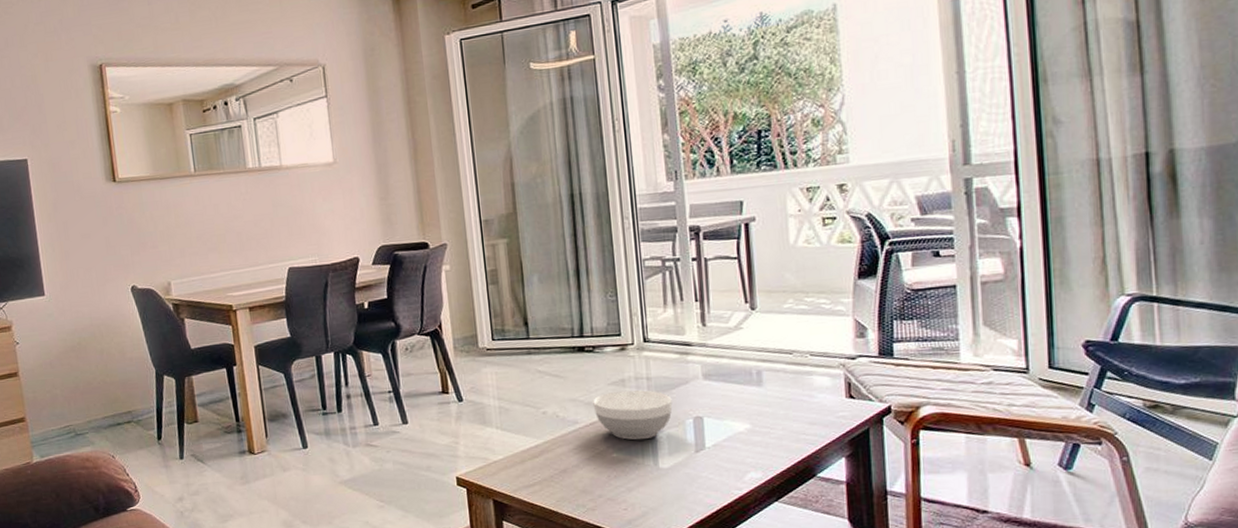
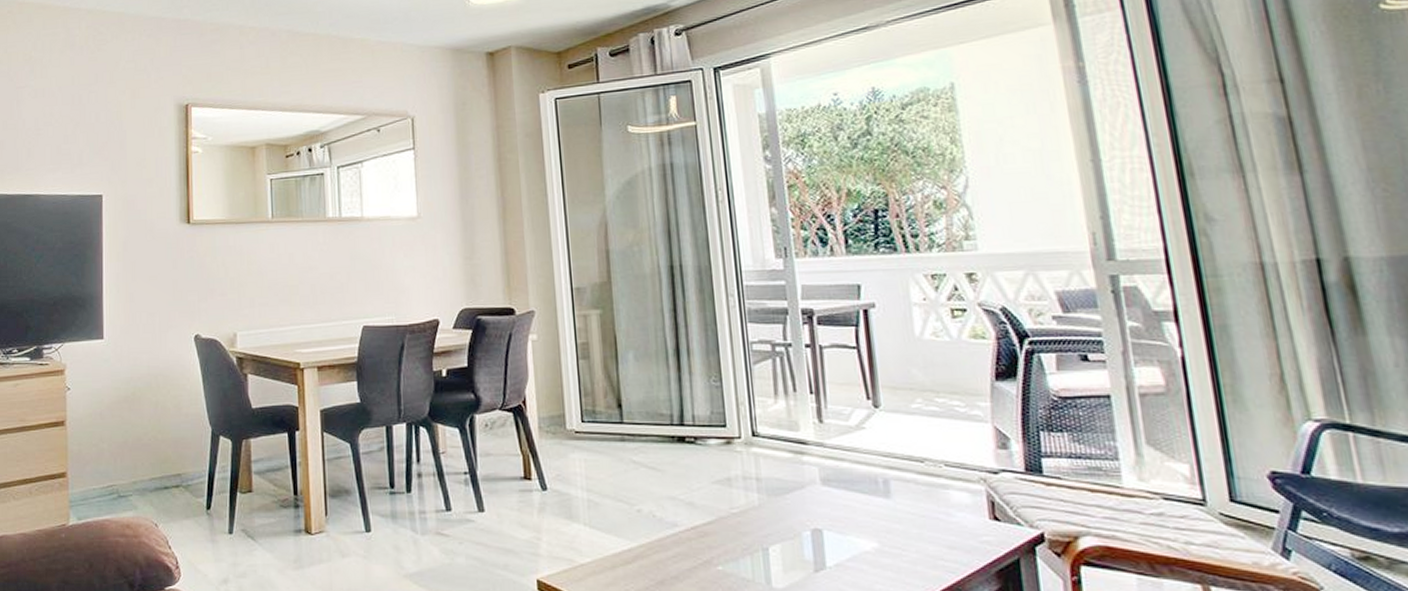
bowl: present [593,390,673,441] -> none [694,491,787,552]

